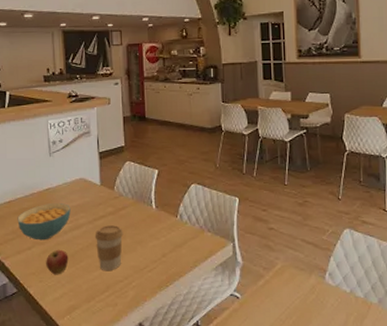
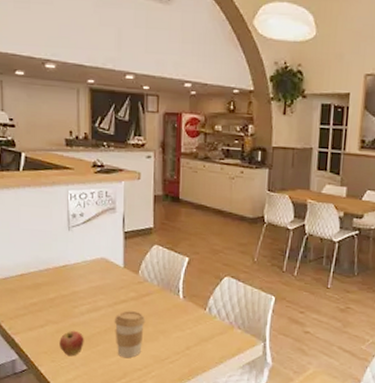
cereal bowl: present [17,203,71,241] -> none [30,281,89,320]

